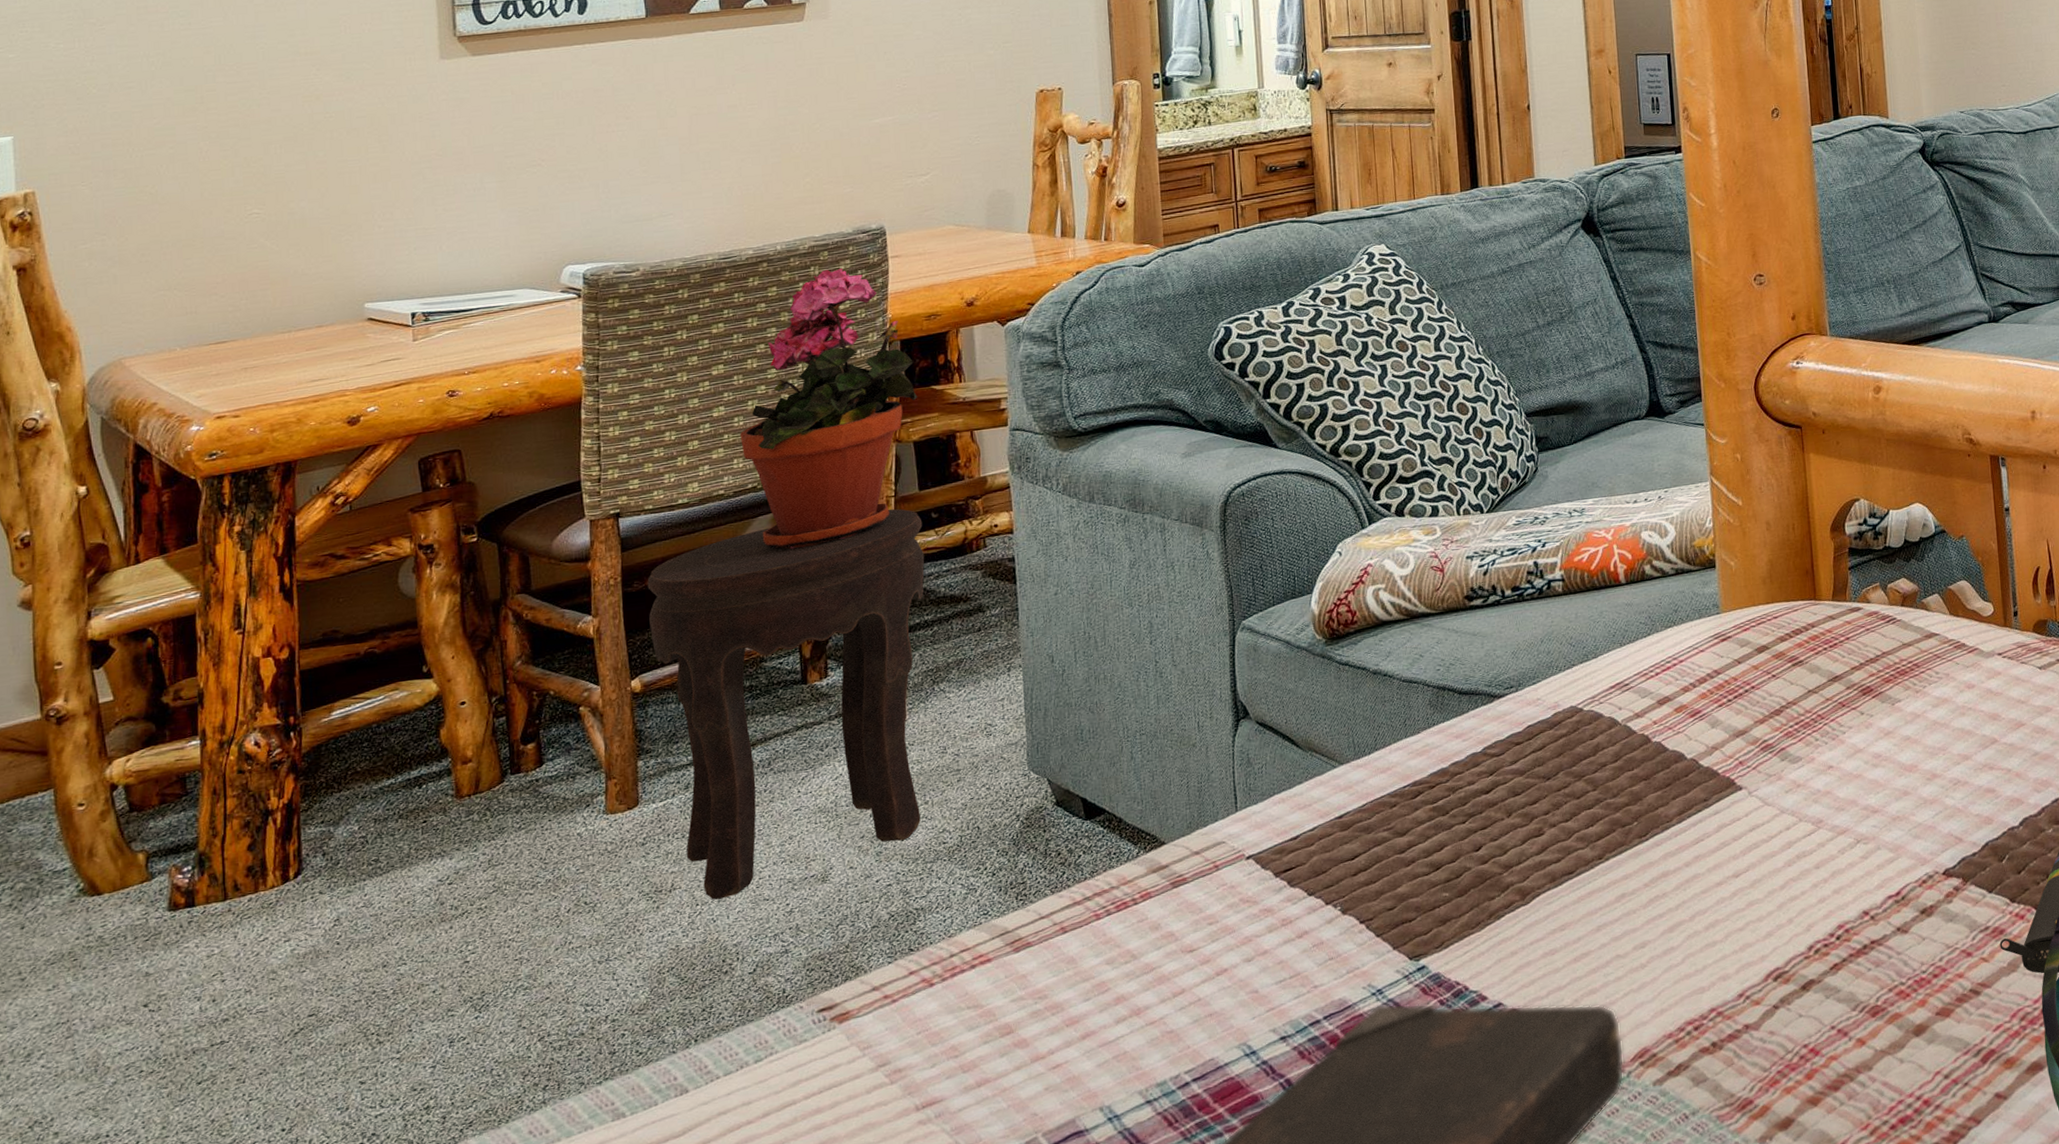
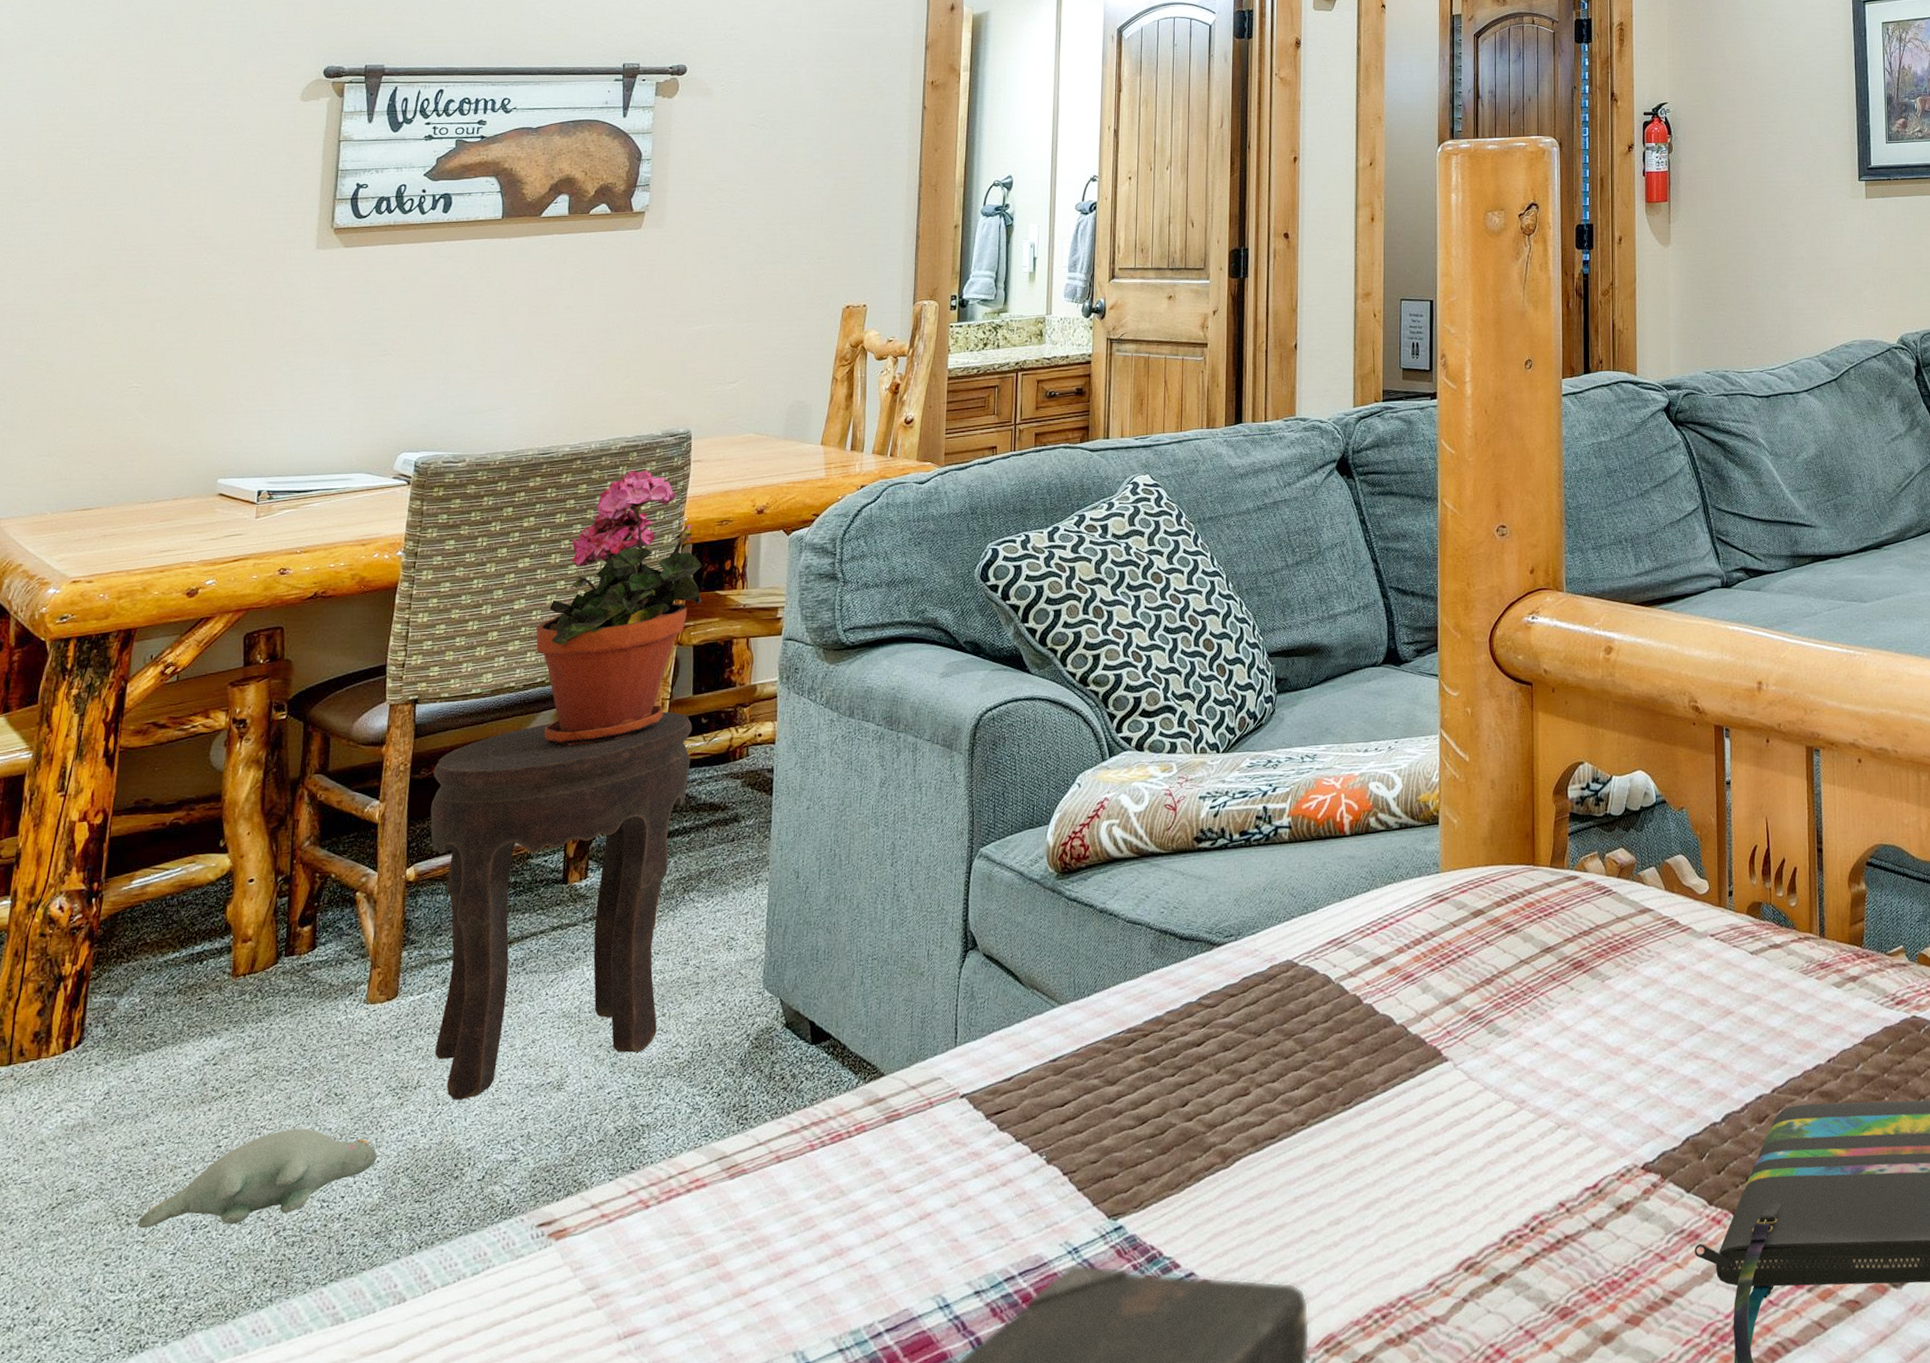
plush toy: none [390,937,638,1046] -> present [137,1128,377,1229]

